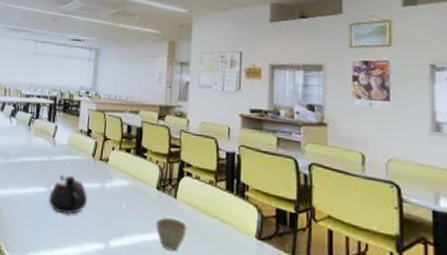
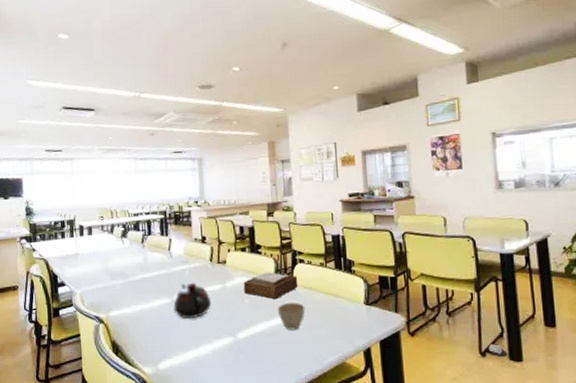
napkin holder: none [123,179,183,212] -> present [243,272,298,300]

